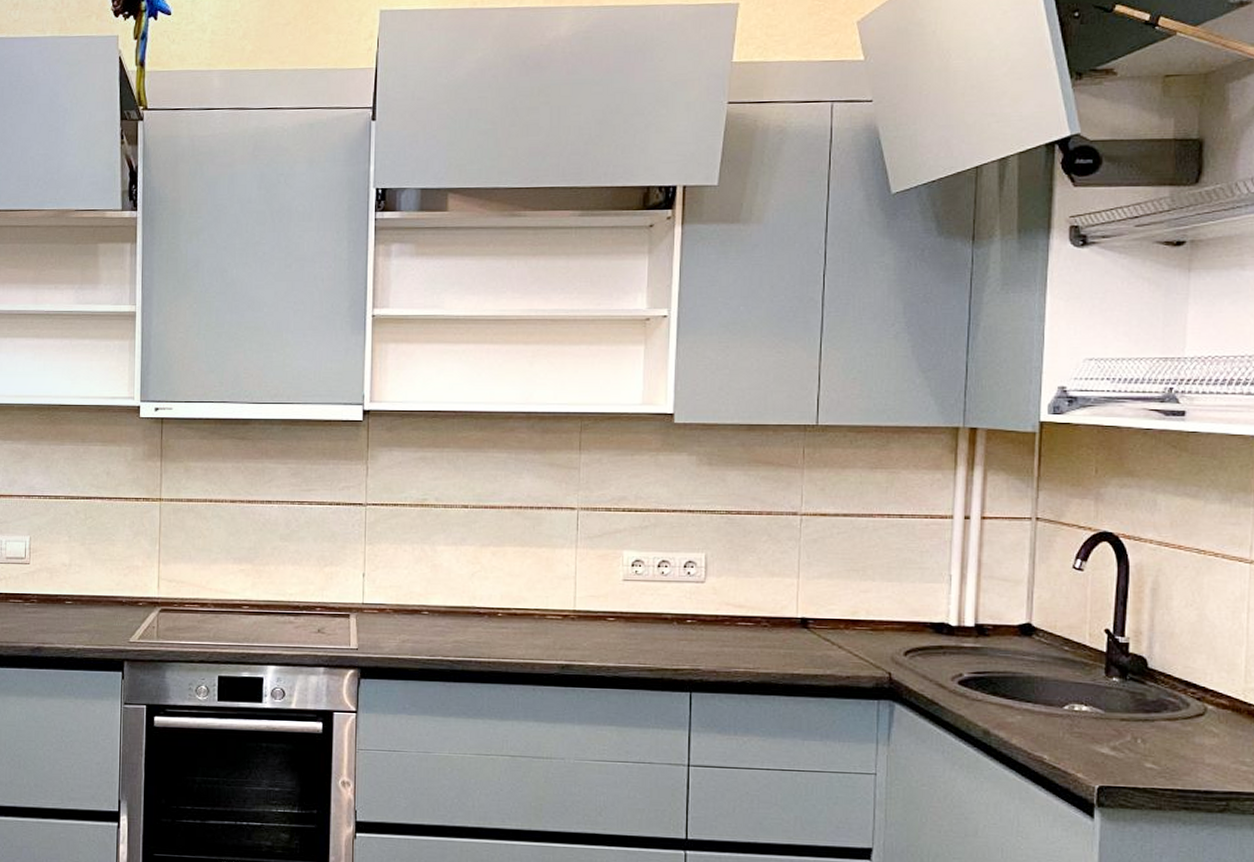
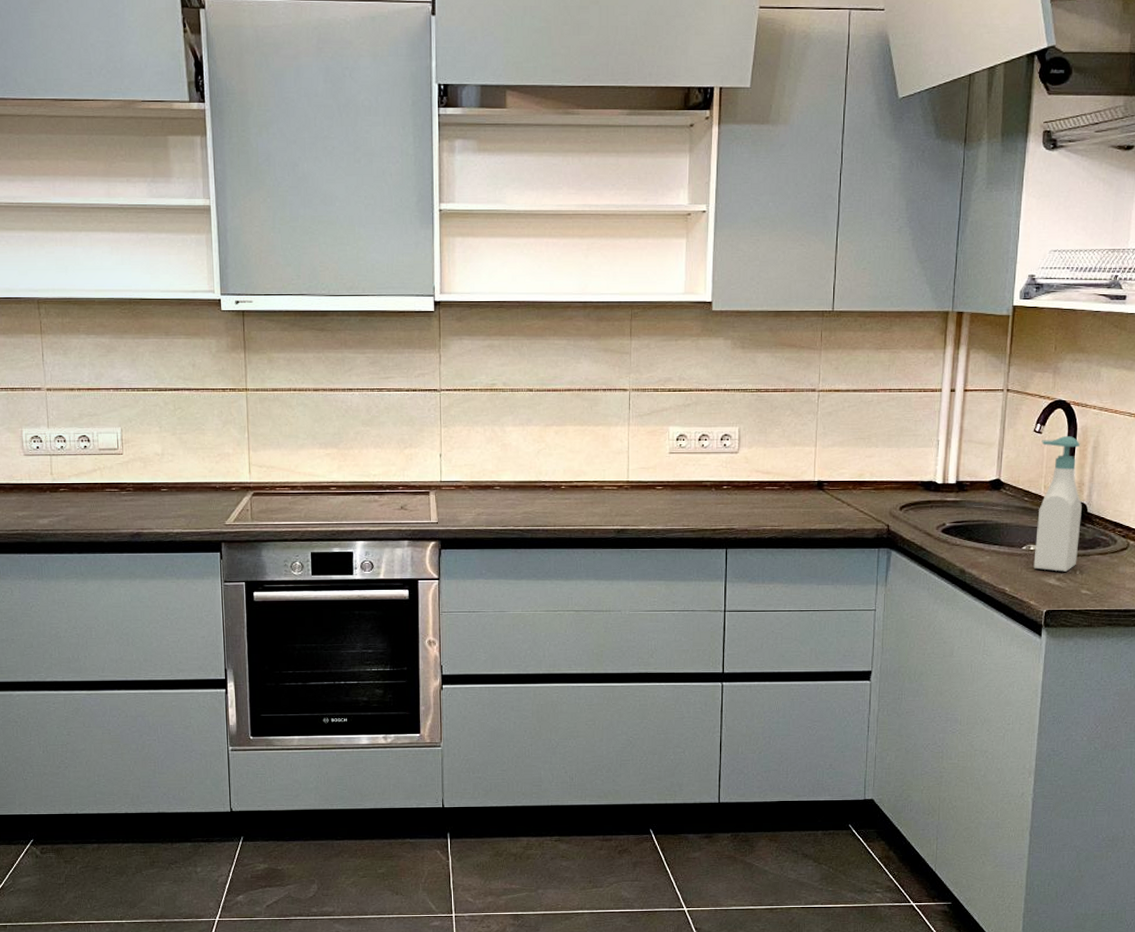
soap bottle: none [1079,575,1140,739] -> present [1033,436,1082,572]

